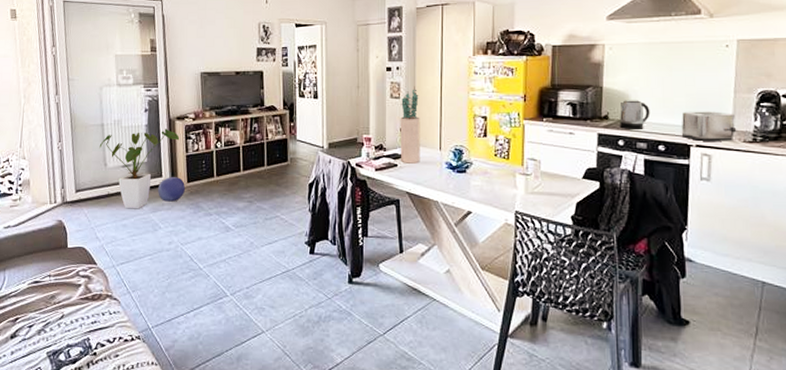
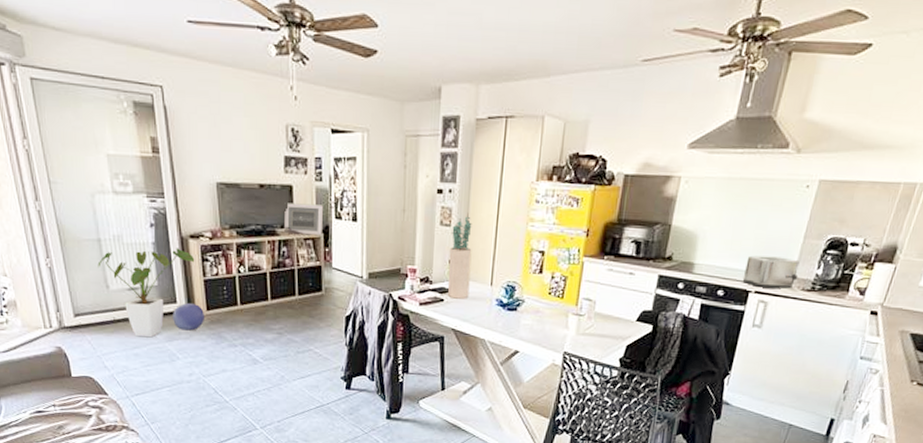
picture frame: none [256,86,288,113] -> present [284,203,323,236]
kettle: present [620,99,650,131] -> none [683,239,717,274]

